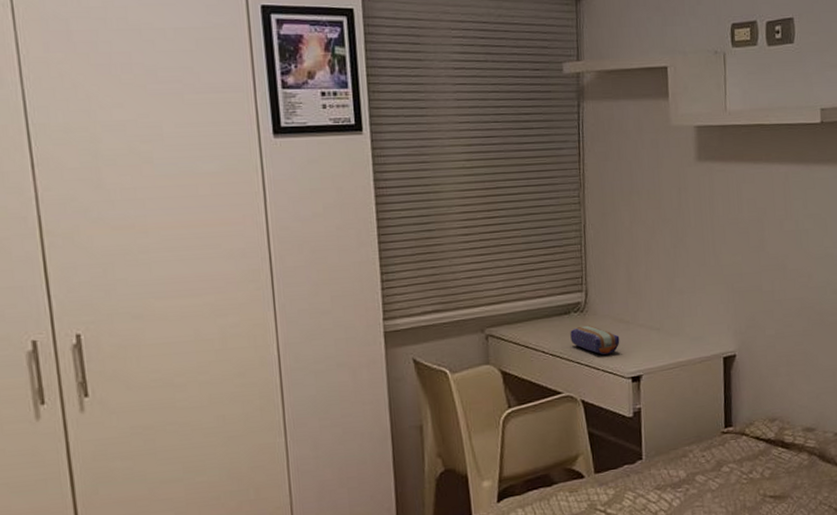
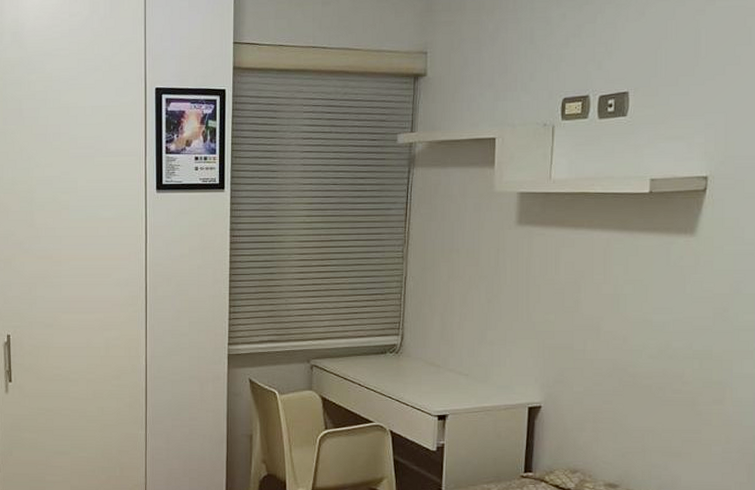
pencil case: present [570,325,620,356] -> none [385,365,430,393]

